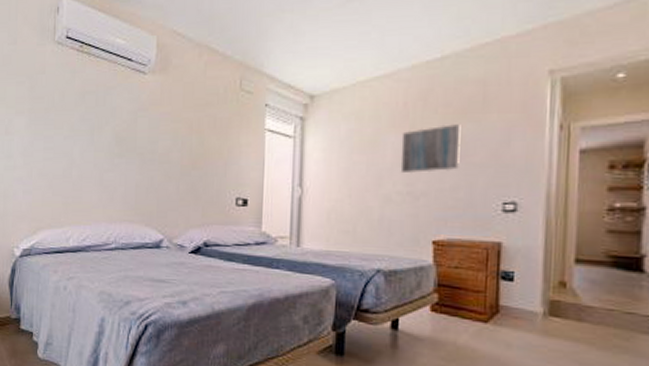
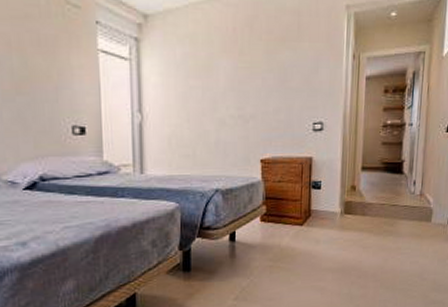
wall art: present [400,124,461,173] -> none [232,51,282,97]

